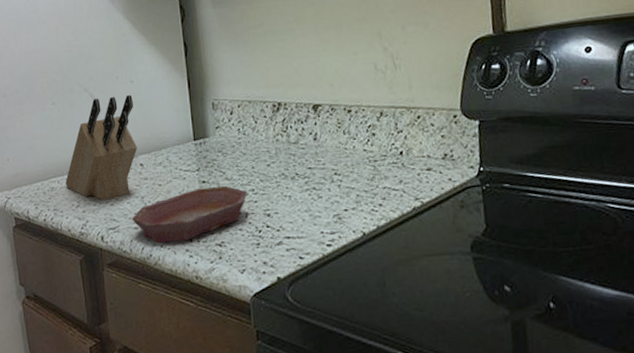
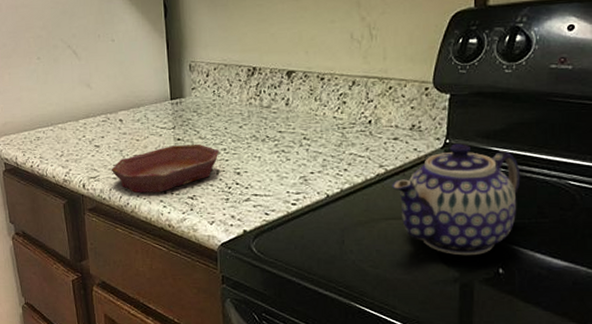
knife block: present [65,94,138,201] -> none [50,52,118,152]
teapot: none [429,170,560,291] -> present [392,143,521,256]

